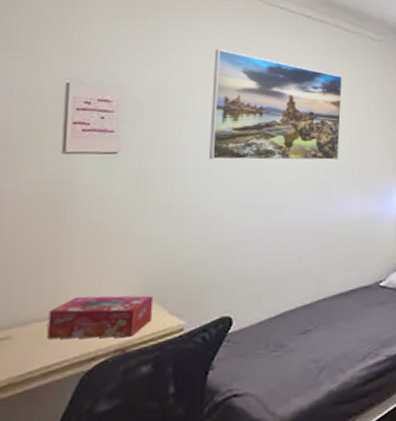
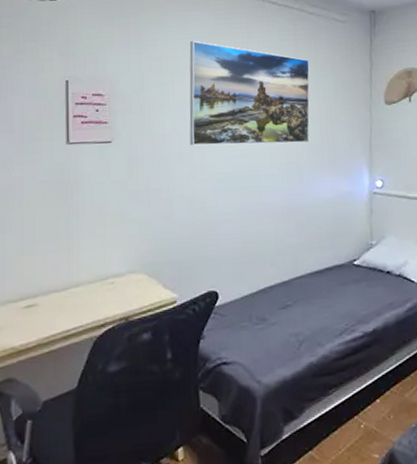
tissue box: present [47,295,154,340] -> none [65,270,150,308]

